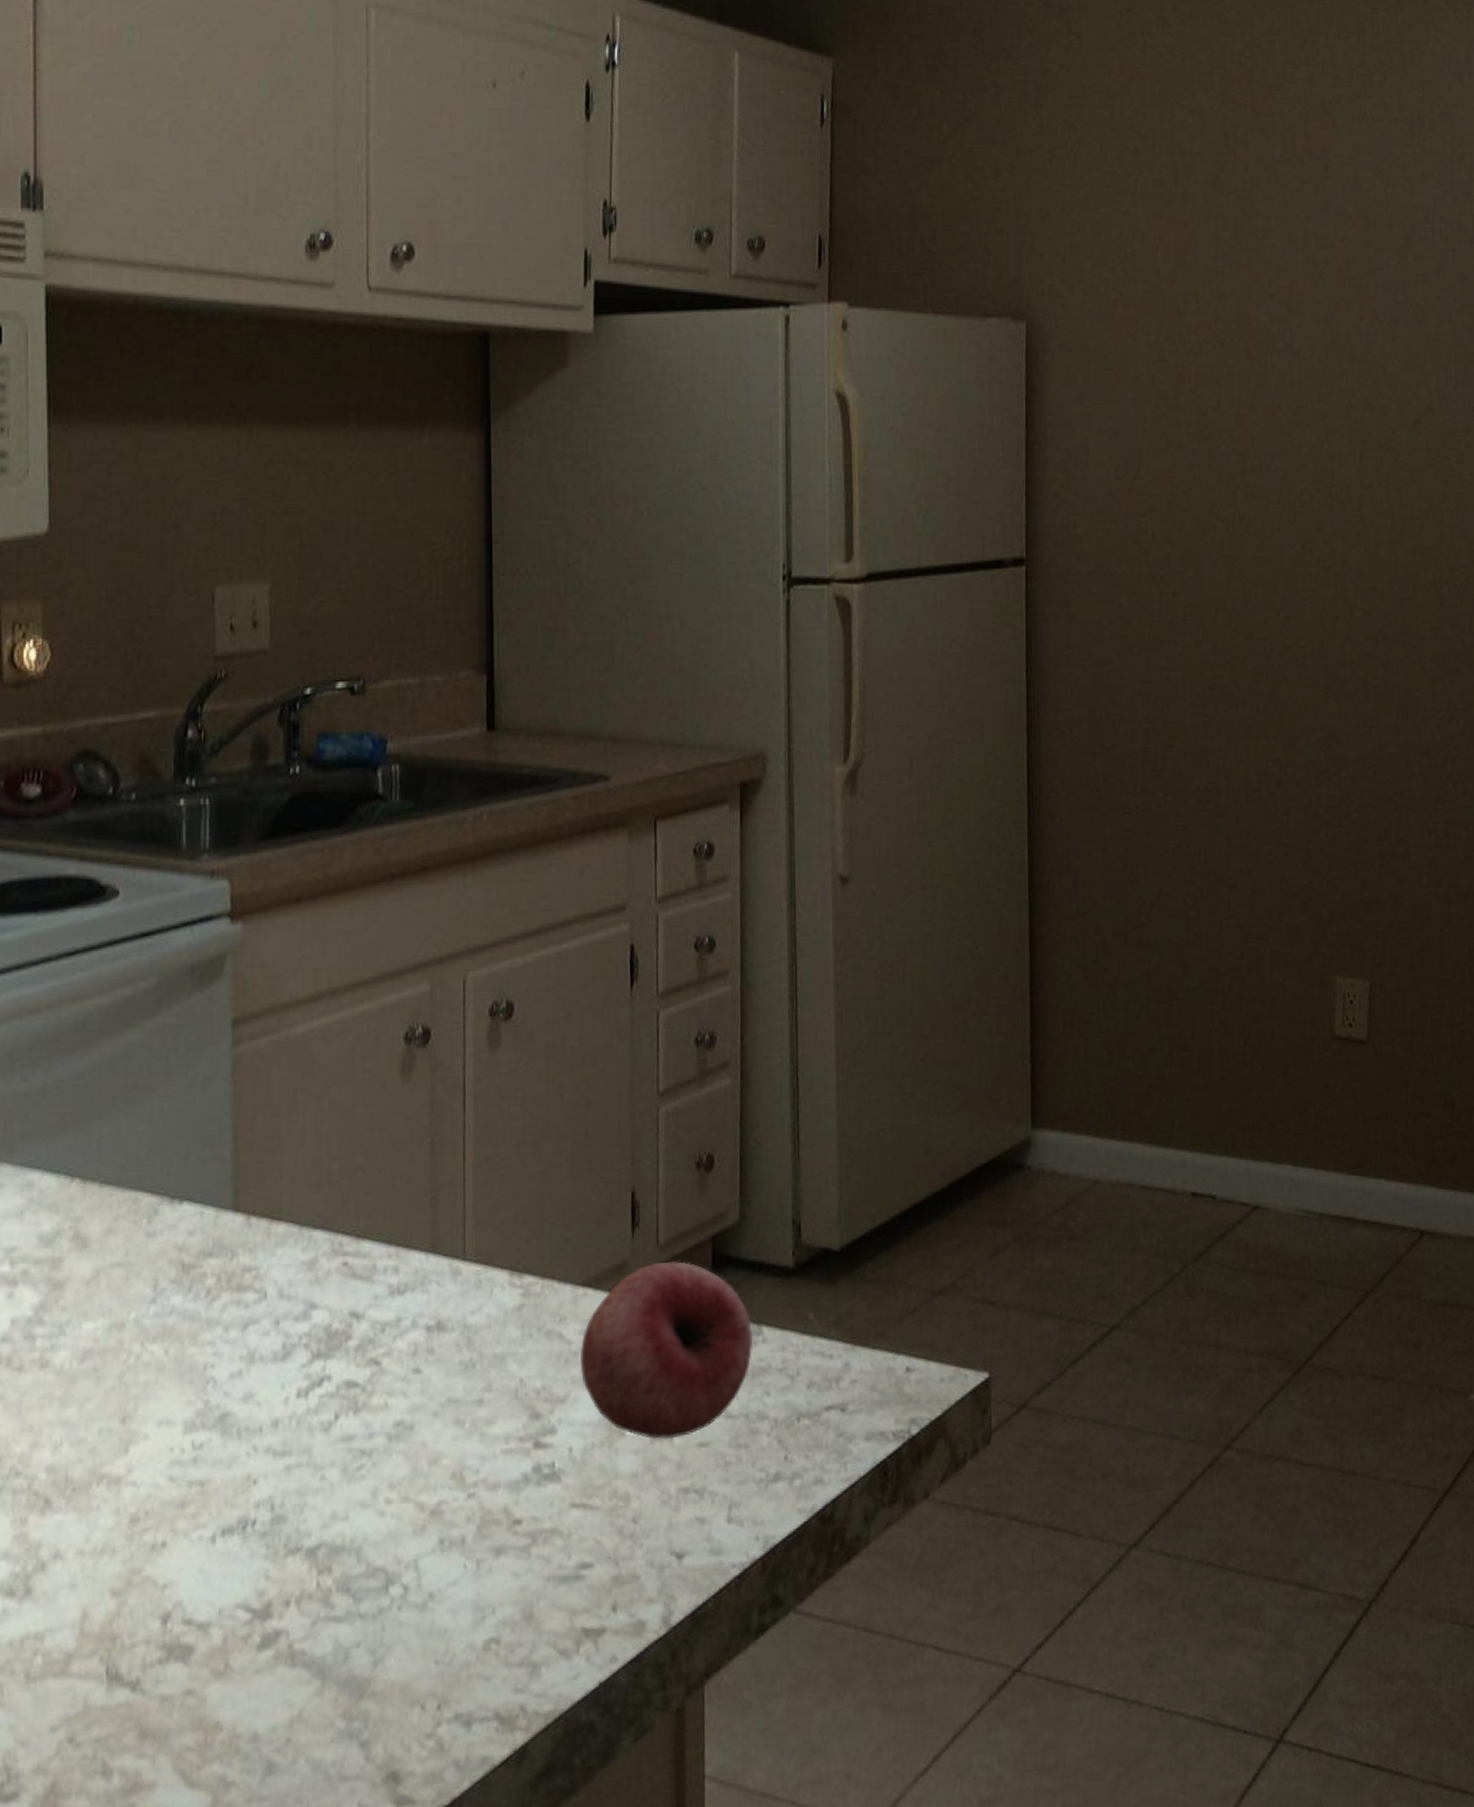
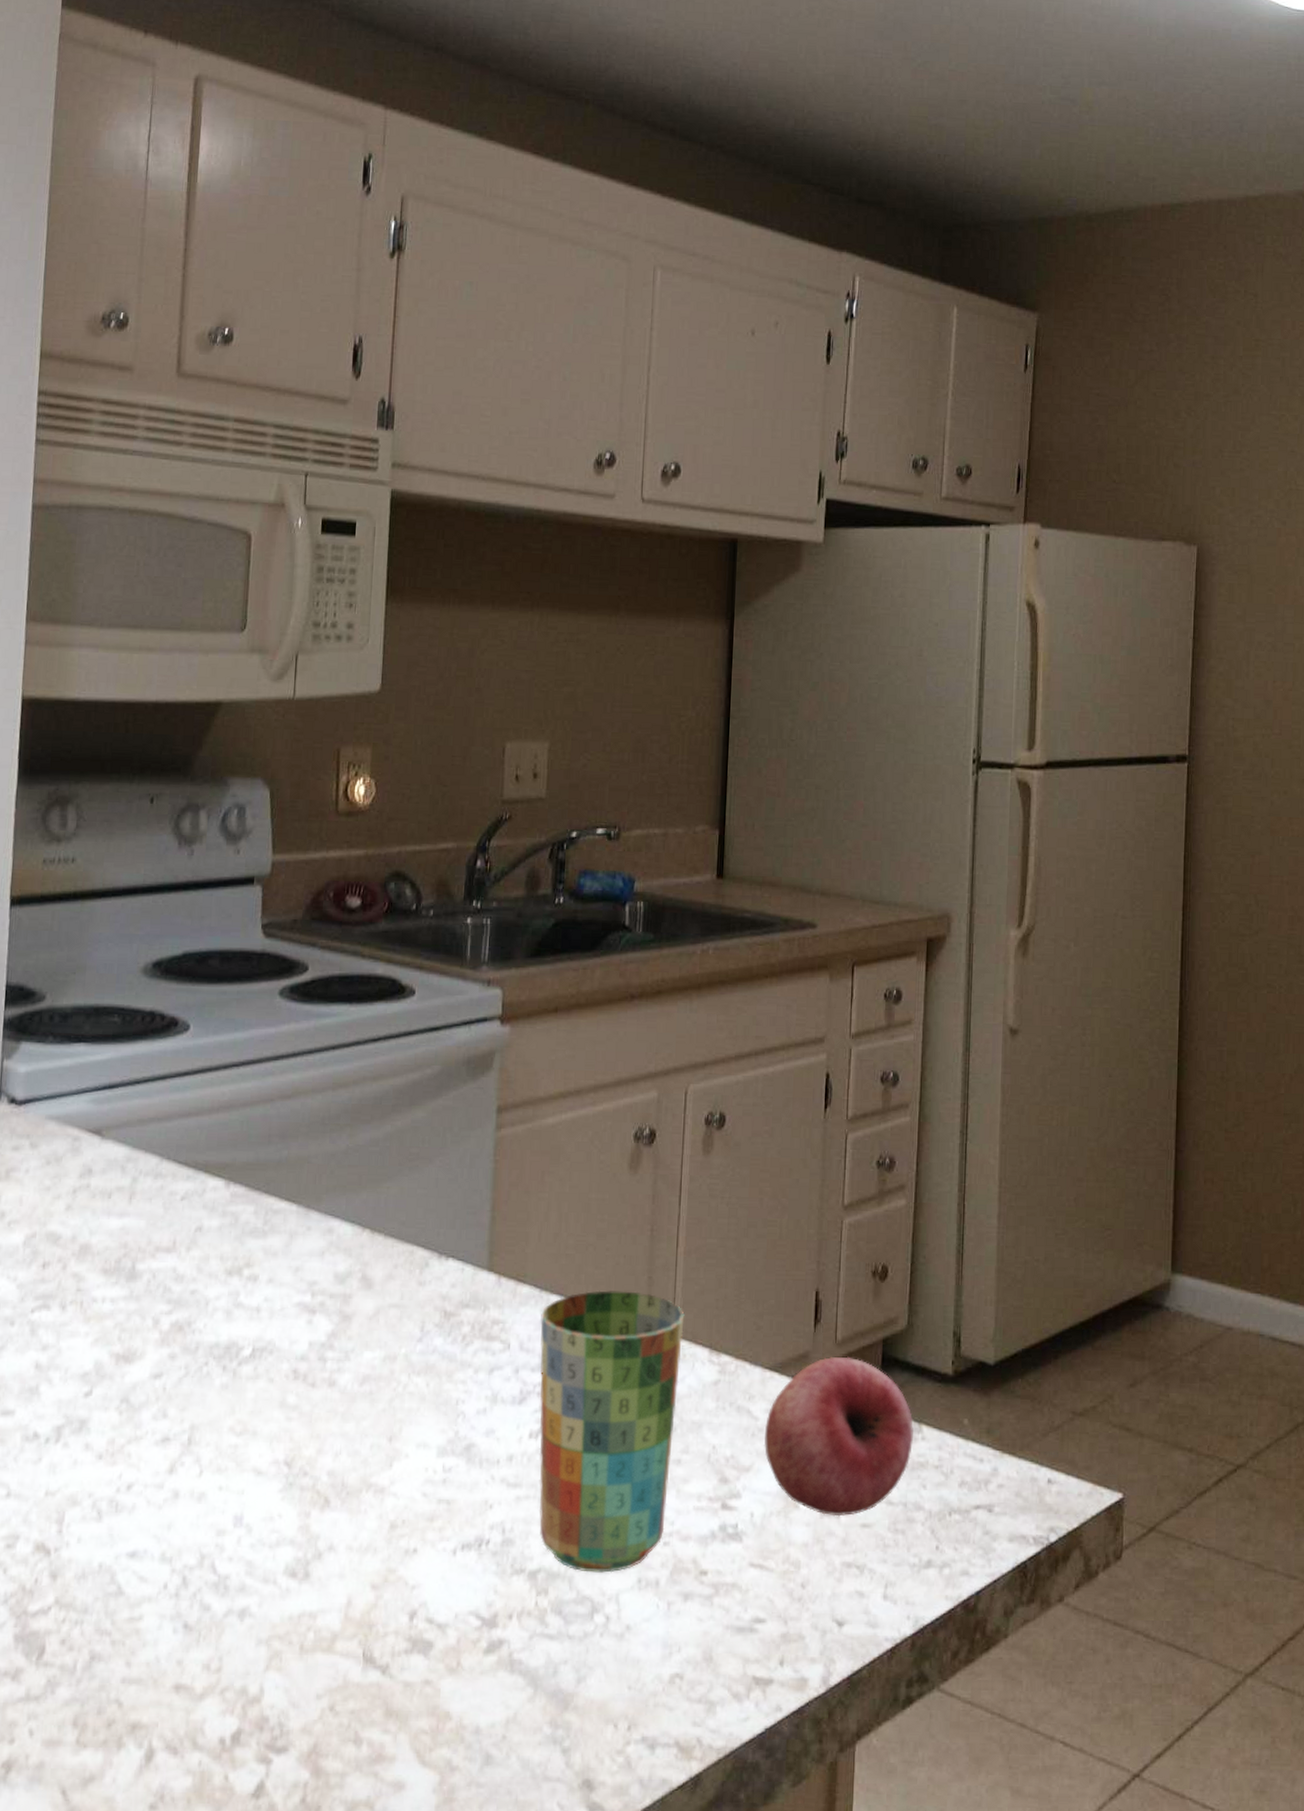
cup: none [303,1215,478,1541] -> present [538,1290,685,1573]

